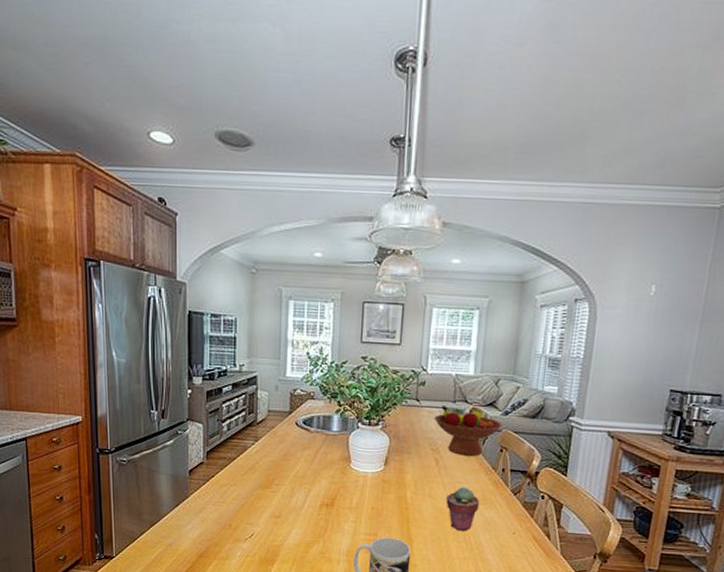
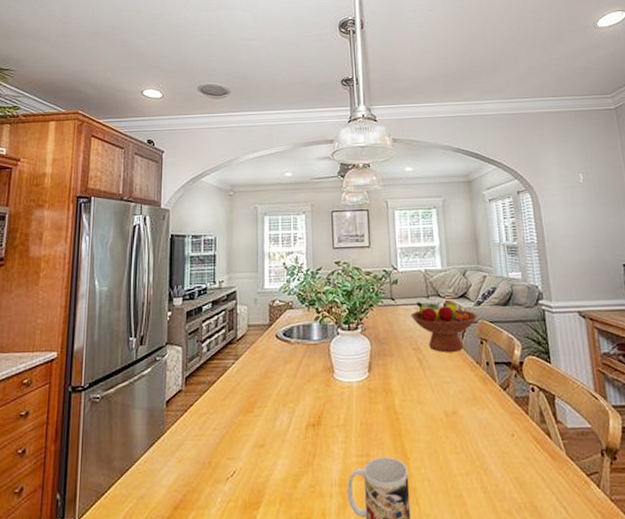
potted succulent: present [446,487,480,531] -> none [436,387,471,440]

